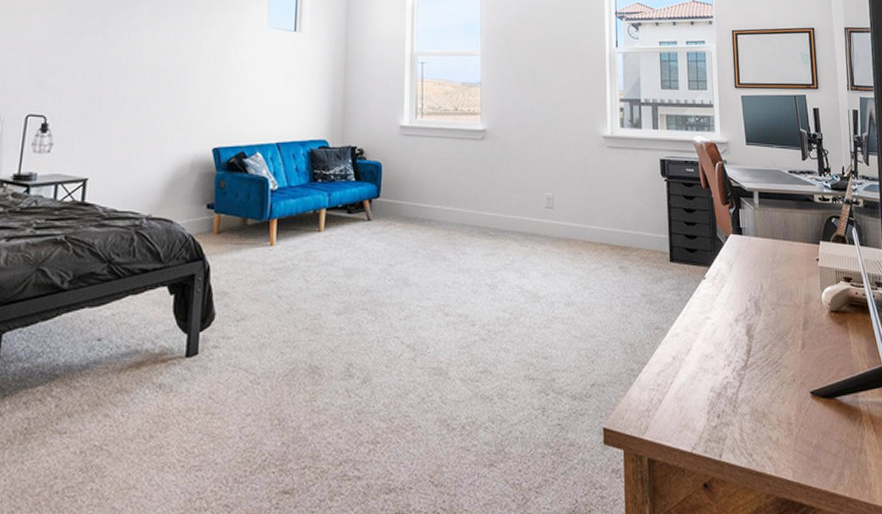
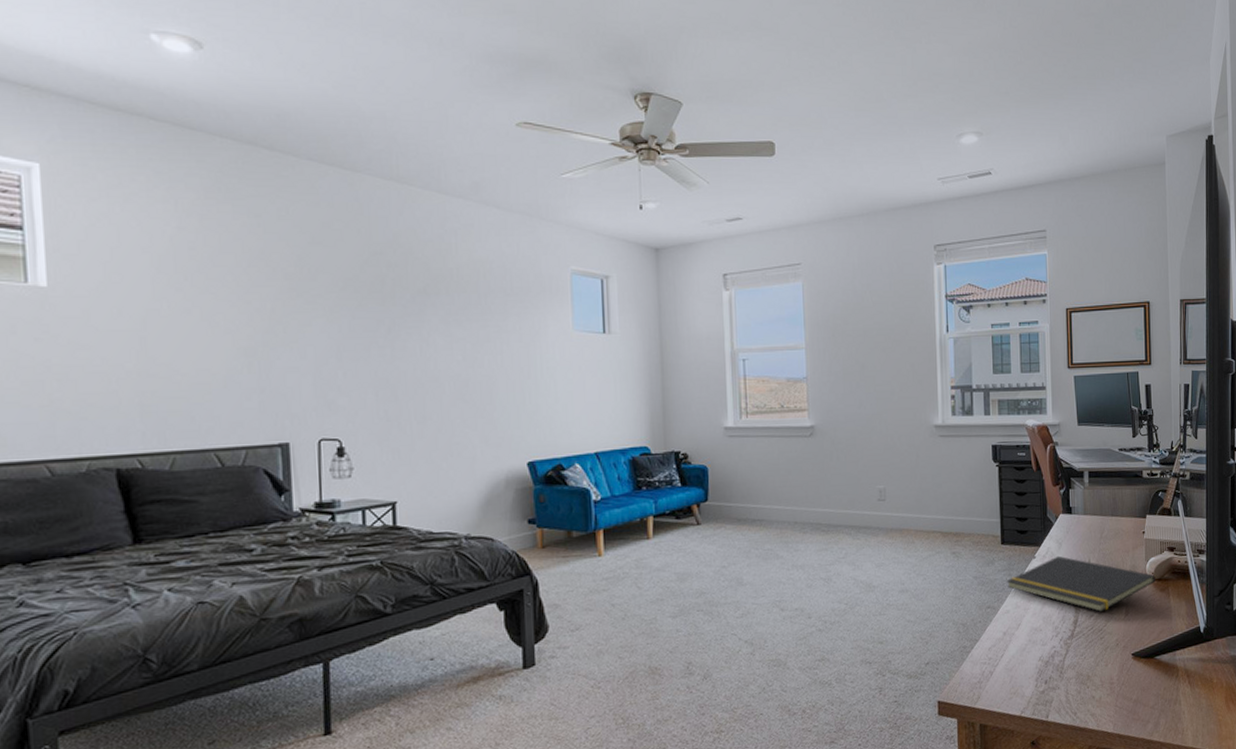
notepad: none [675,278,833,342] -> present [1006,555,1156,612]

